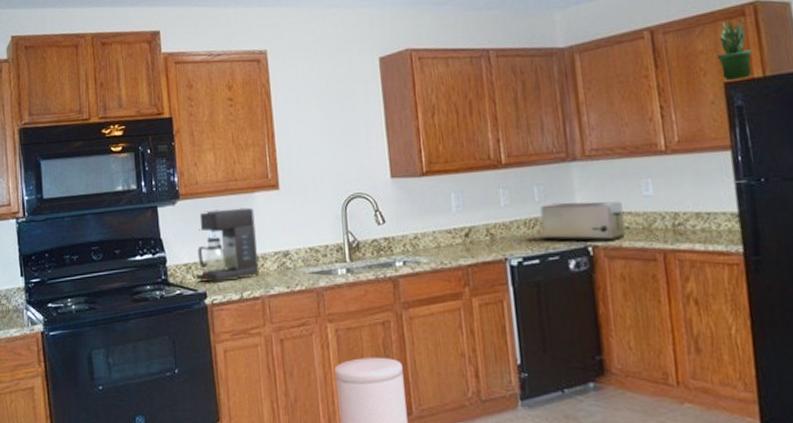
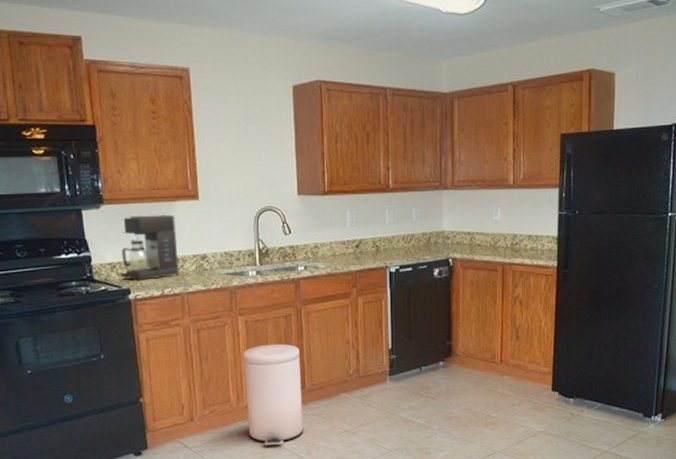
toaster: present [539,201,626,242] -> none [415,222,477,255]
planter: present [717,19,753,80] -> none [559,83,583,132]

